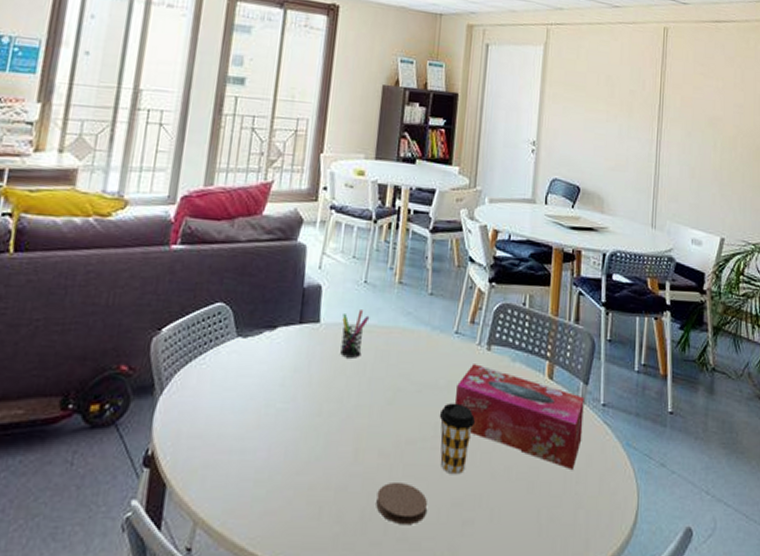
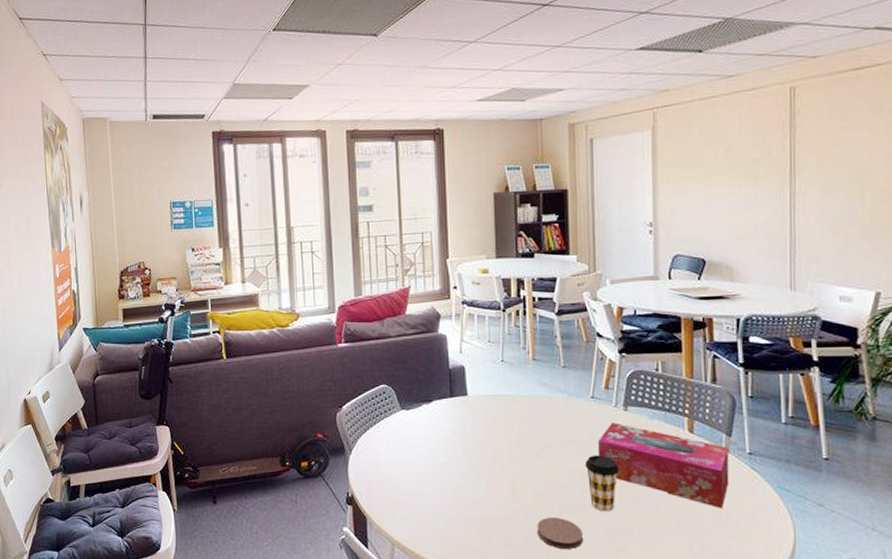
pen holder: present [340,310,370,358] -> none [486,383,511,422]

